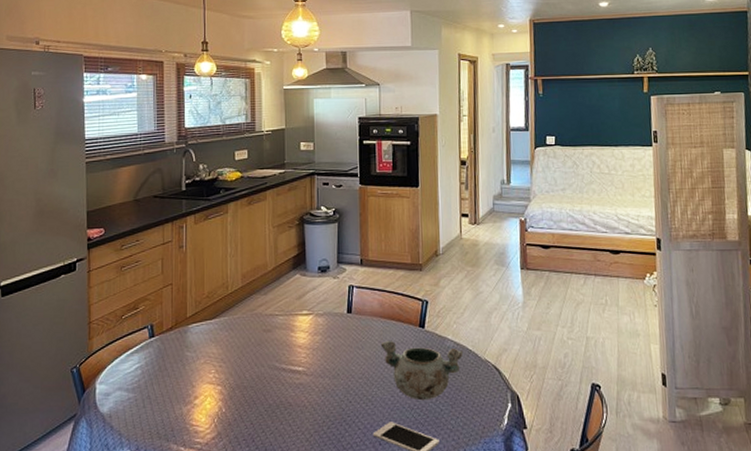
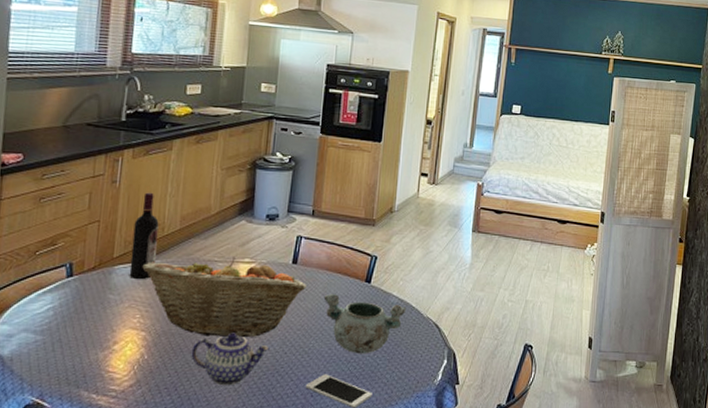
wine bottle: none [202,254,223,337] -> present [129,192,159,280]
fruit basket: none [212,310,363,388] -> present [142,257,306,337]
teapot: none [263,383,335,436] -> present [191,332,270,386]

